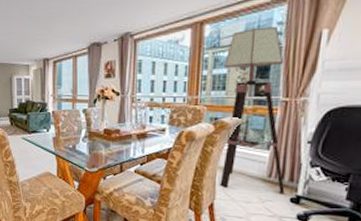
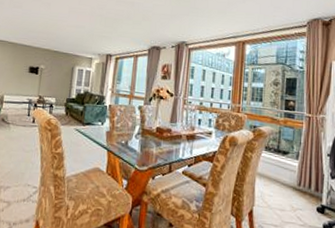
floor lamp: present [220,26,285,193] -> none [258,53,312,202]

